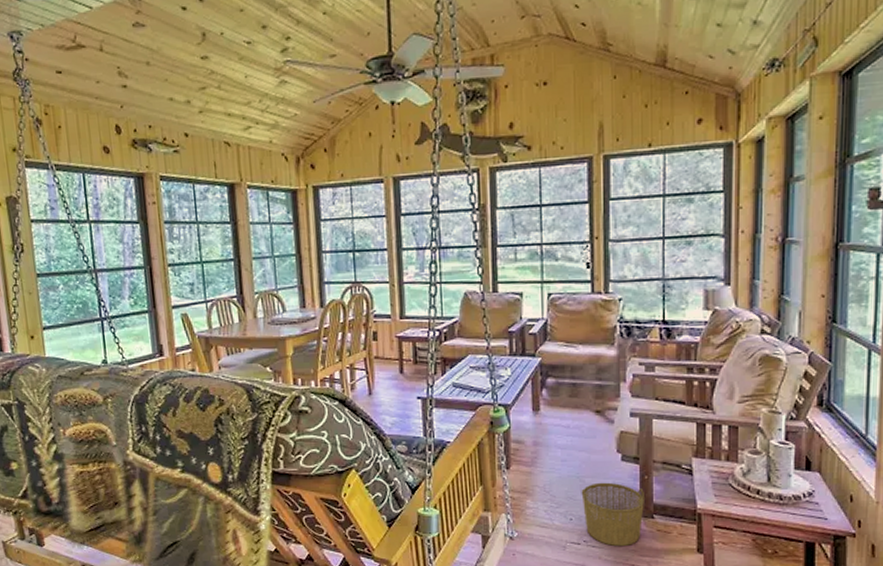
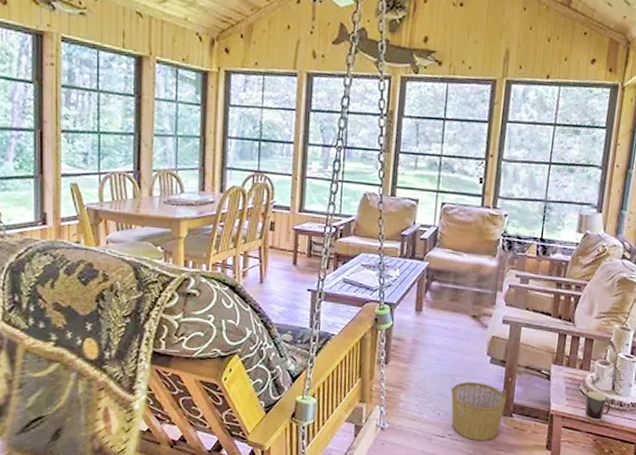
mug: none [736,484,769,518] -> present [584,391,611,421]

